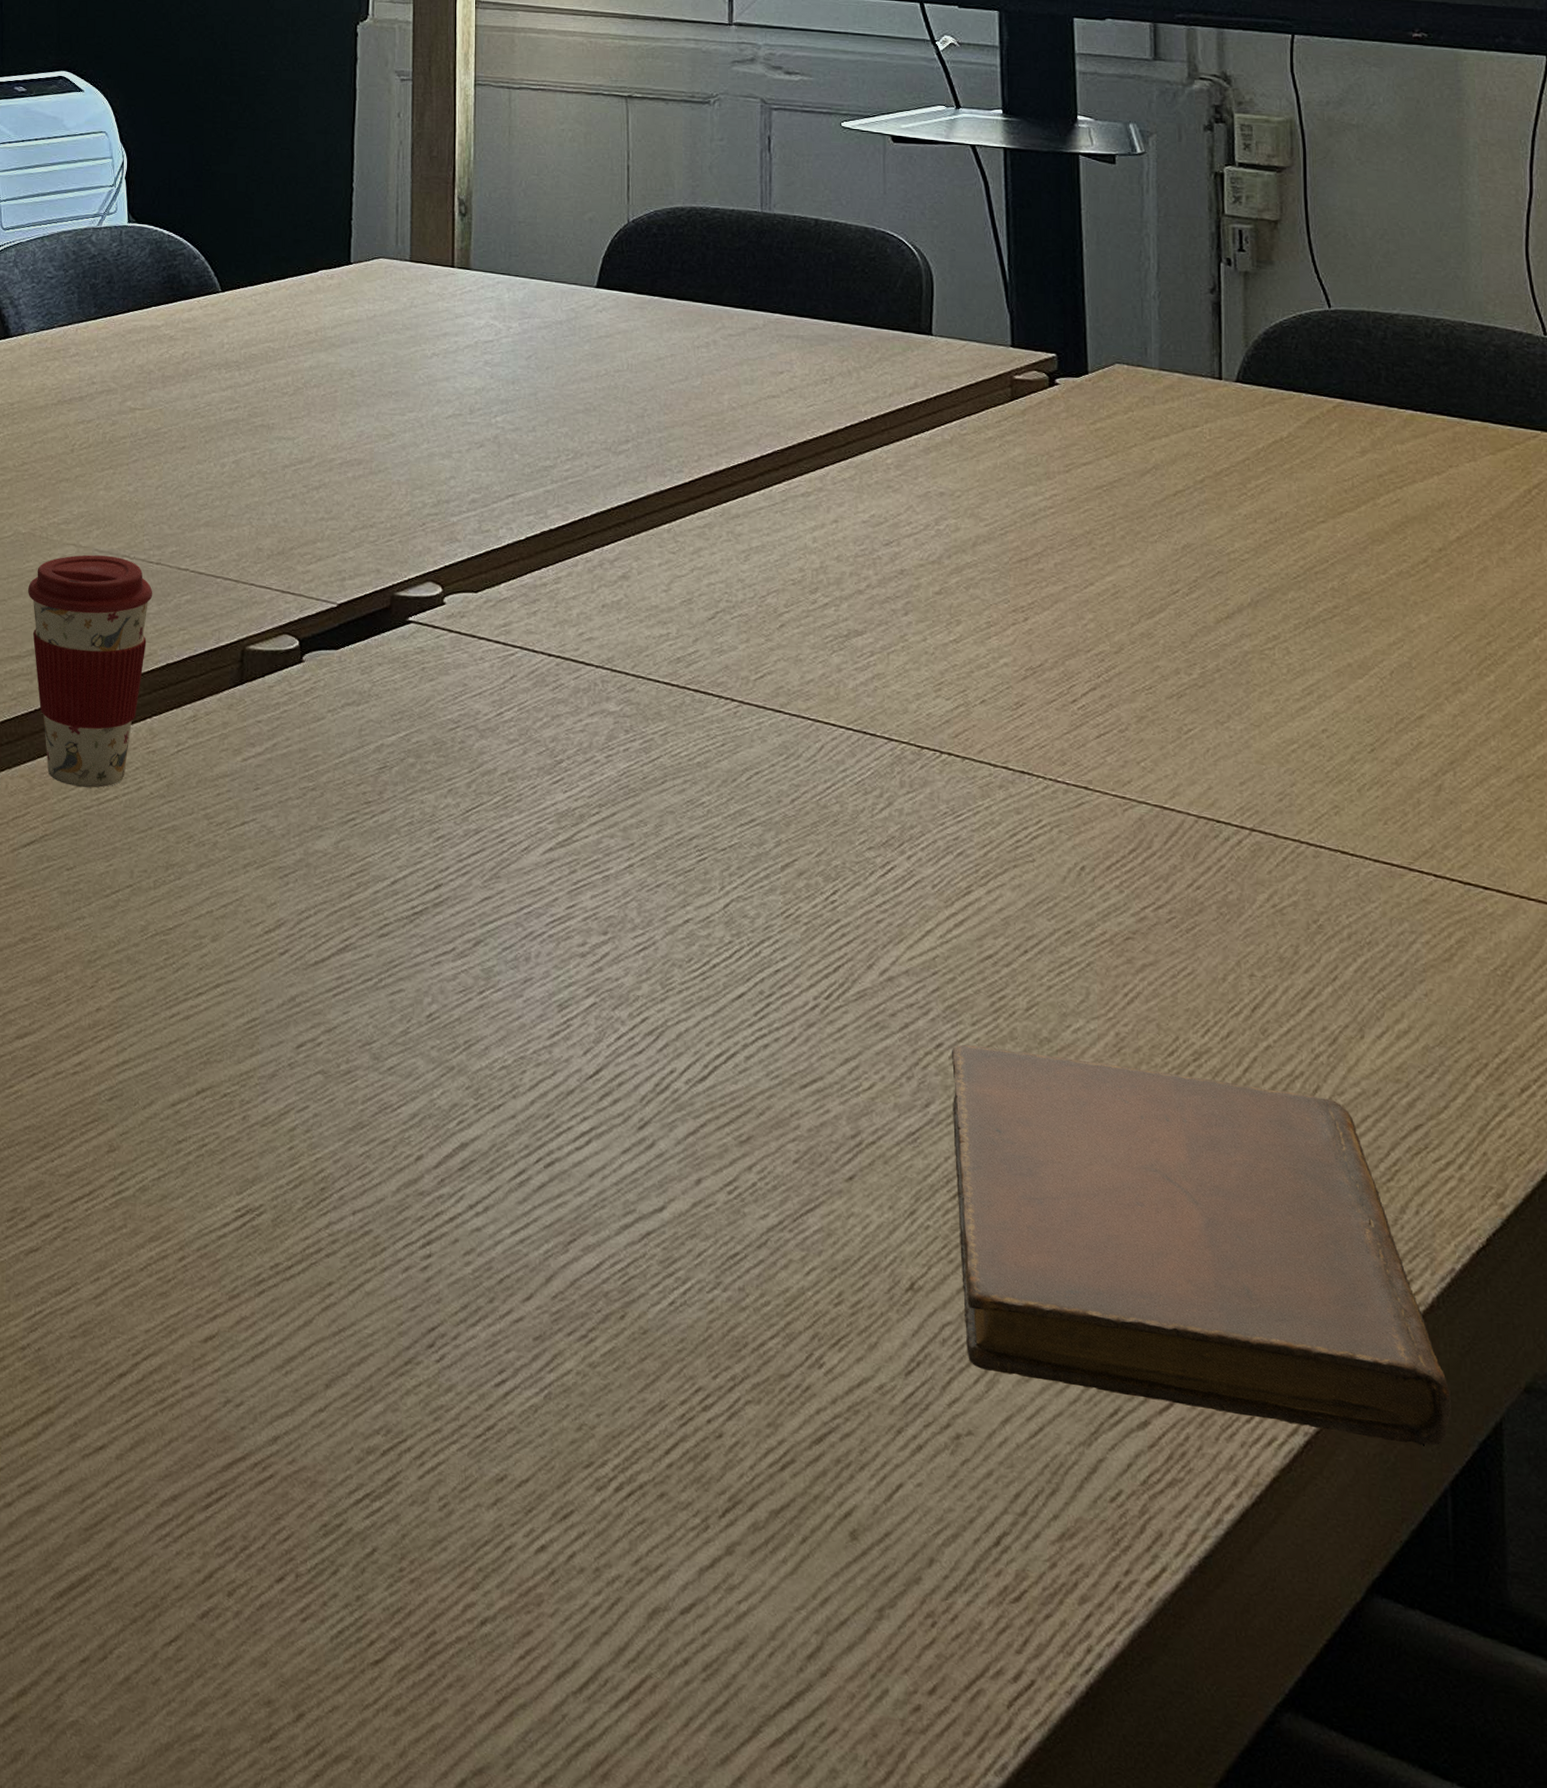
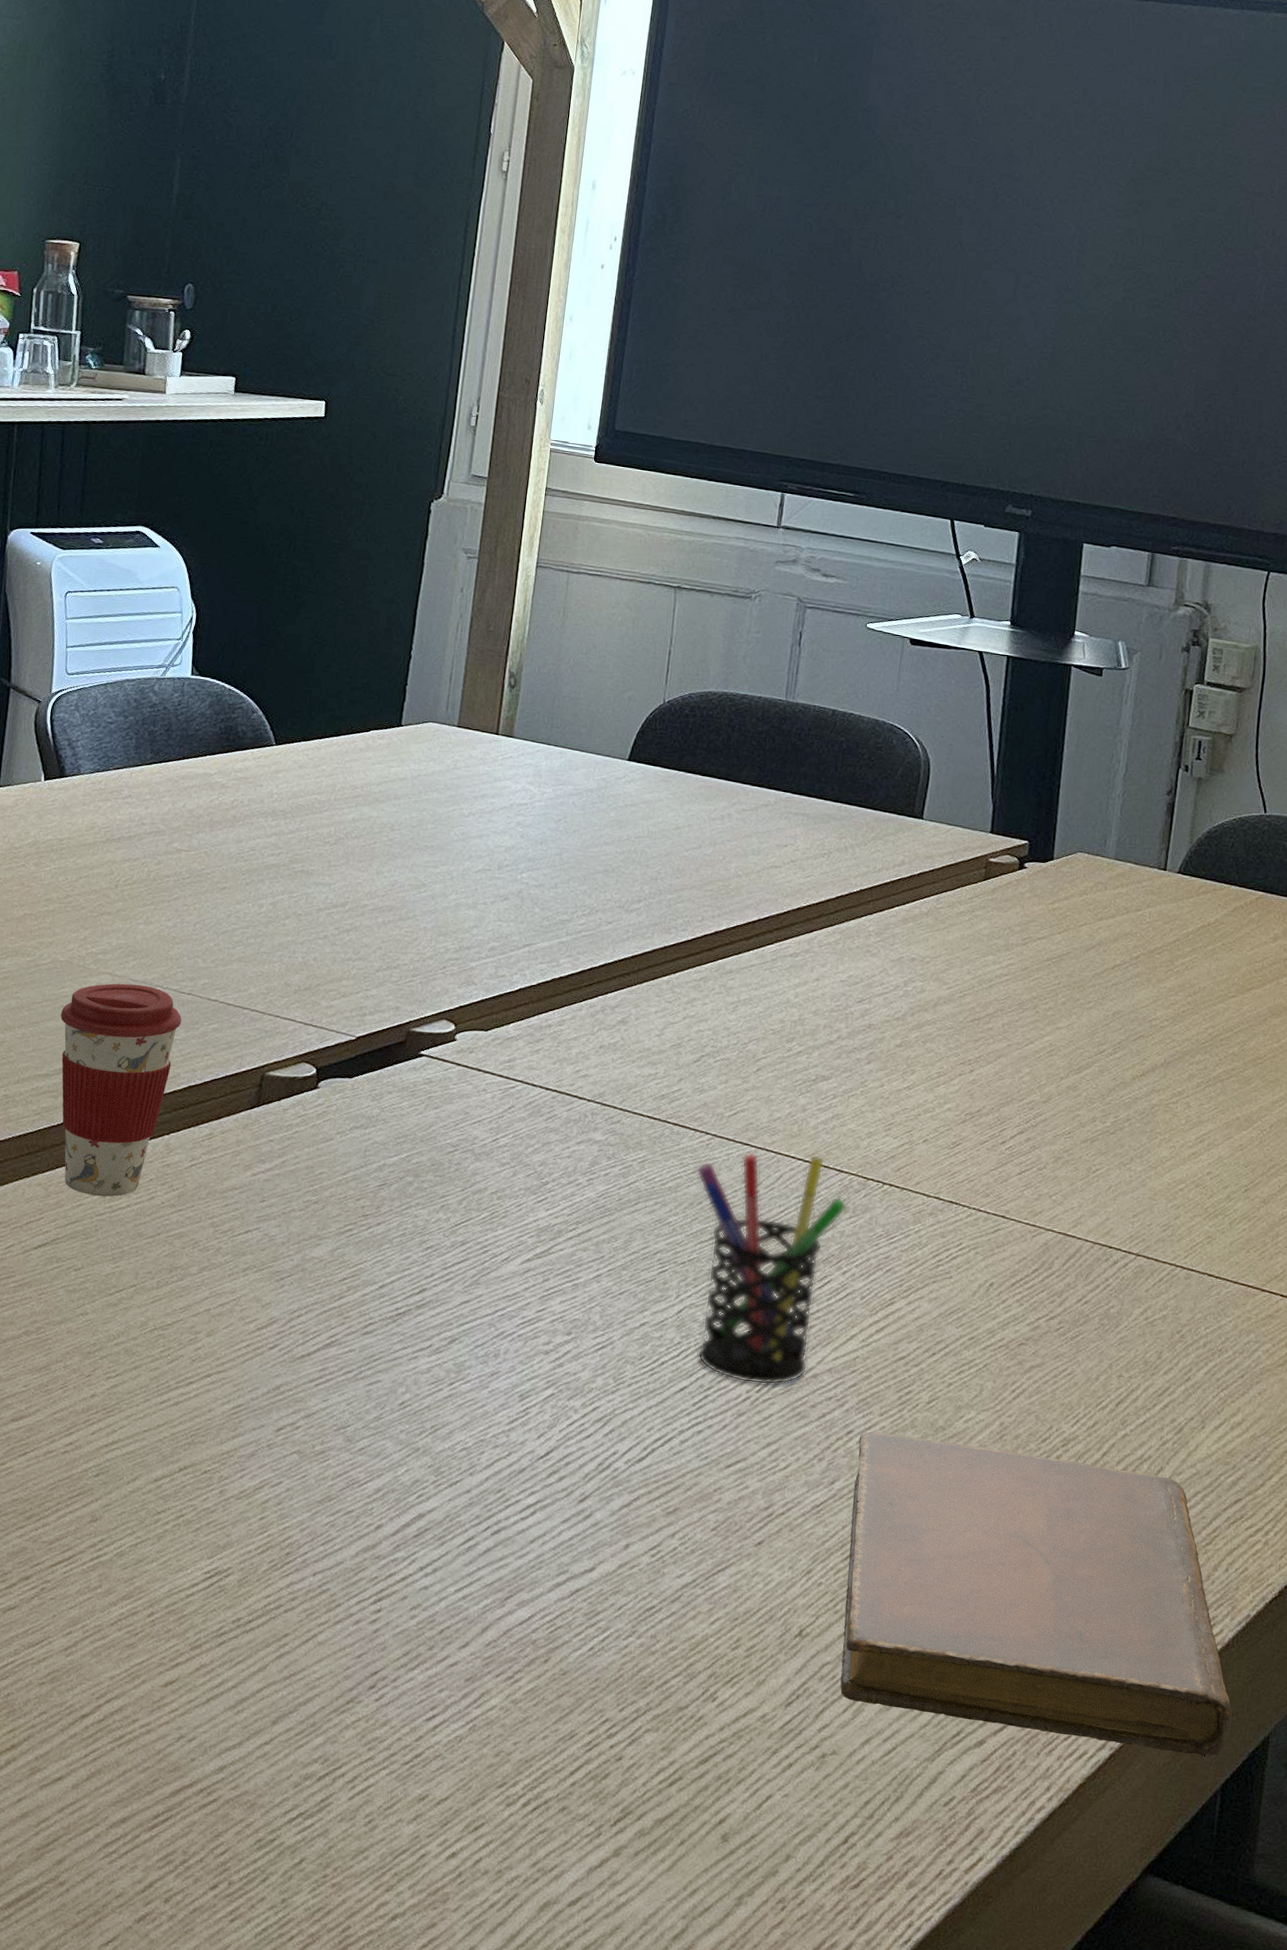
pen holder: none [725,720,903,991] -> present [695,1152,848,1385]

